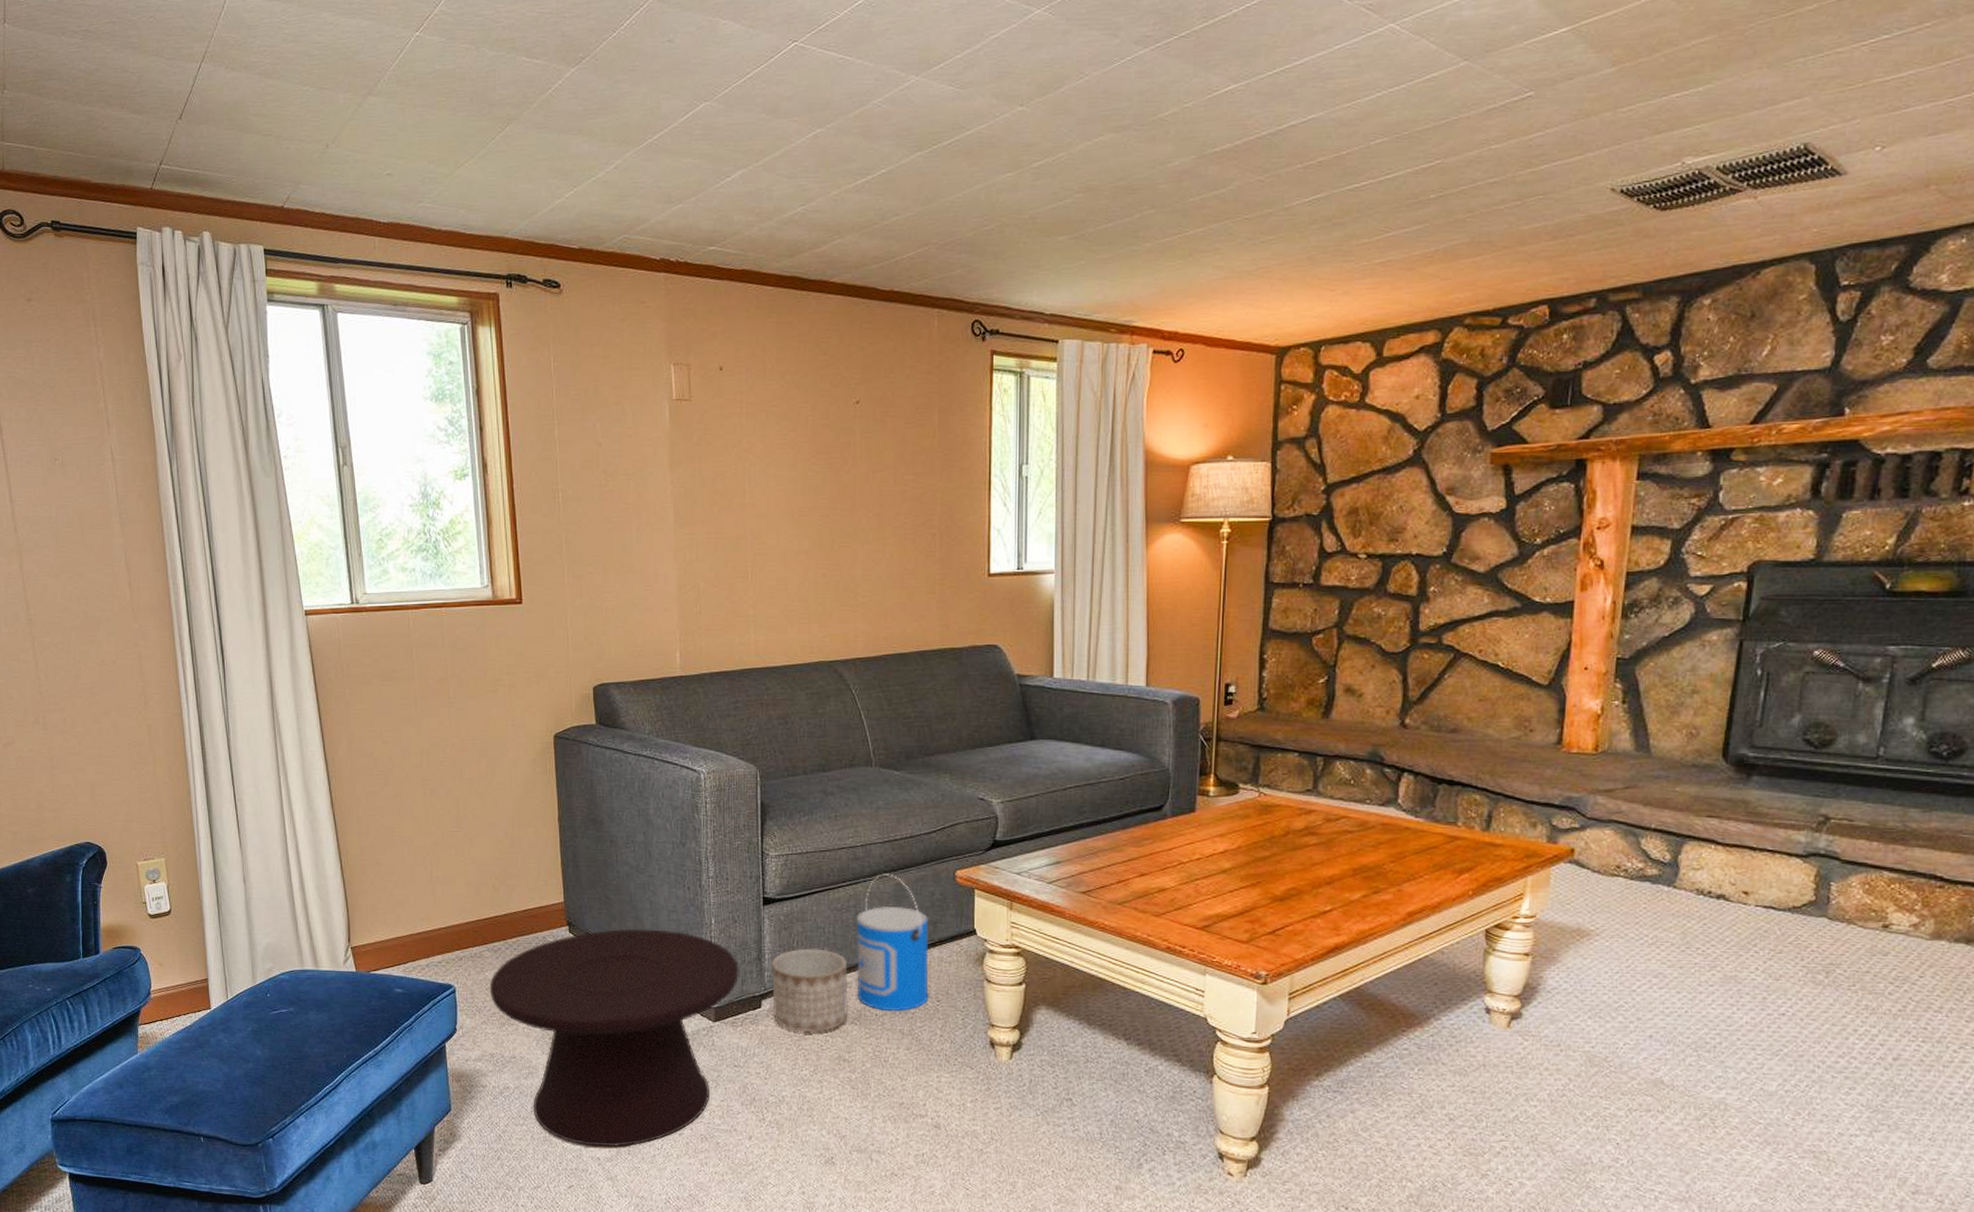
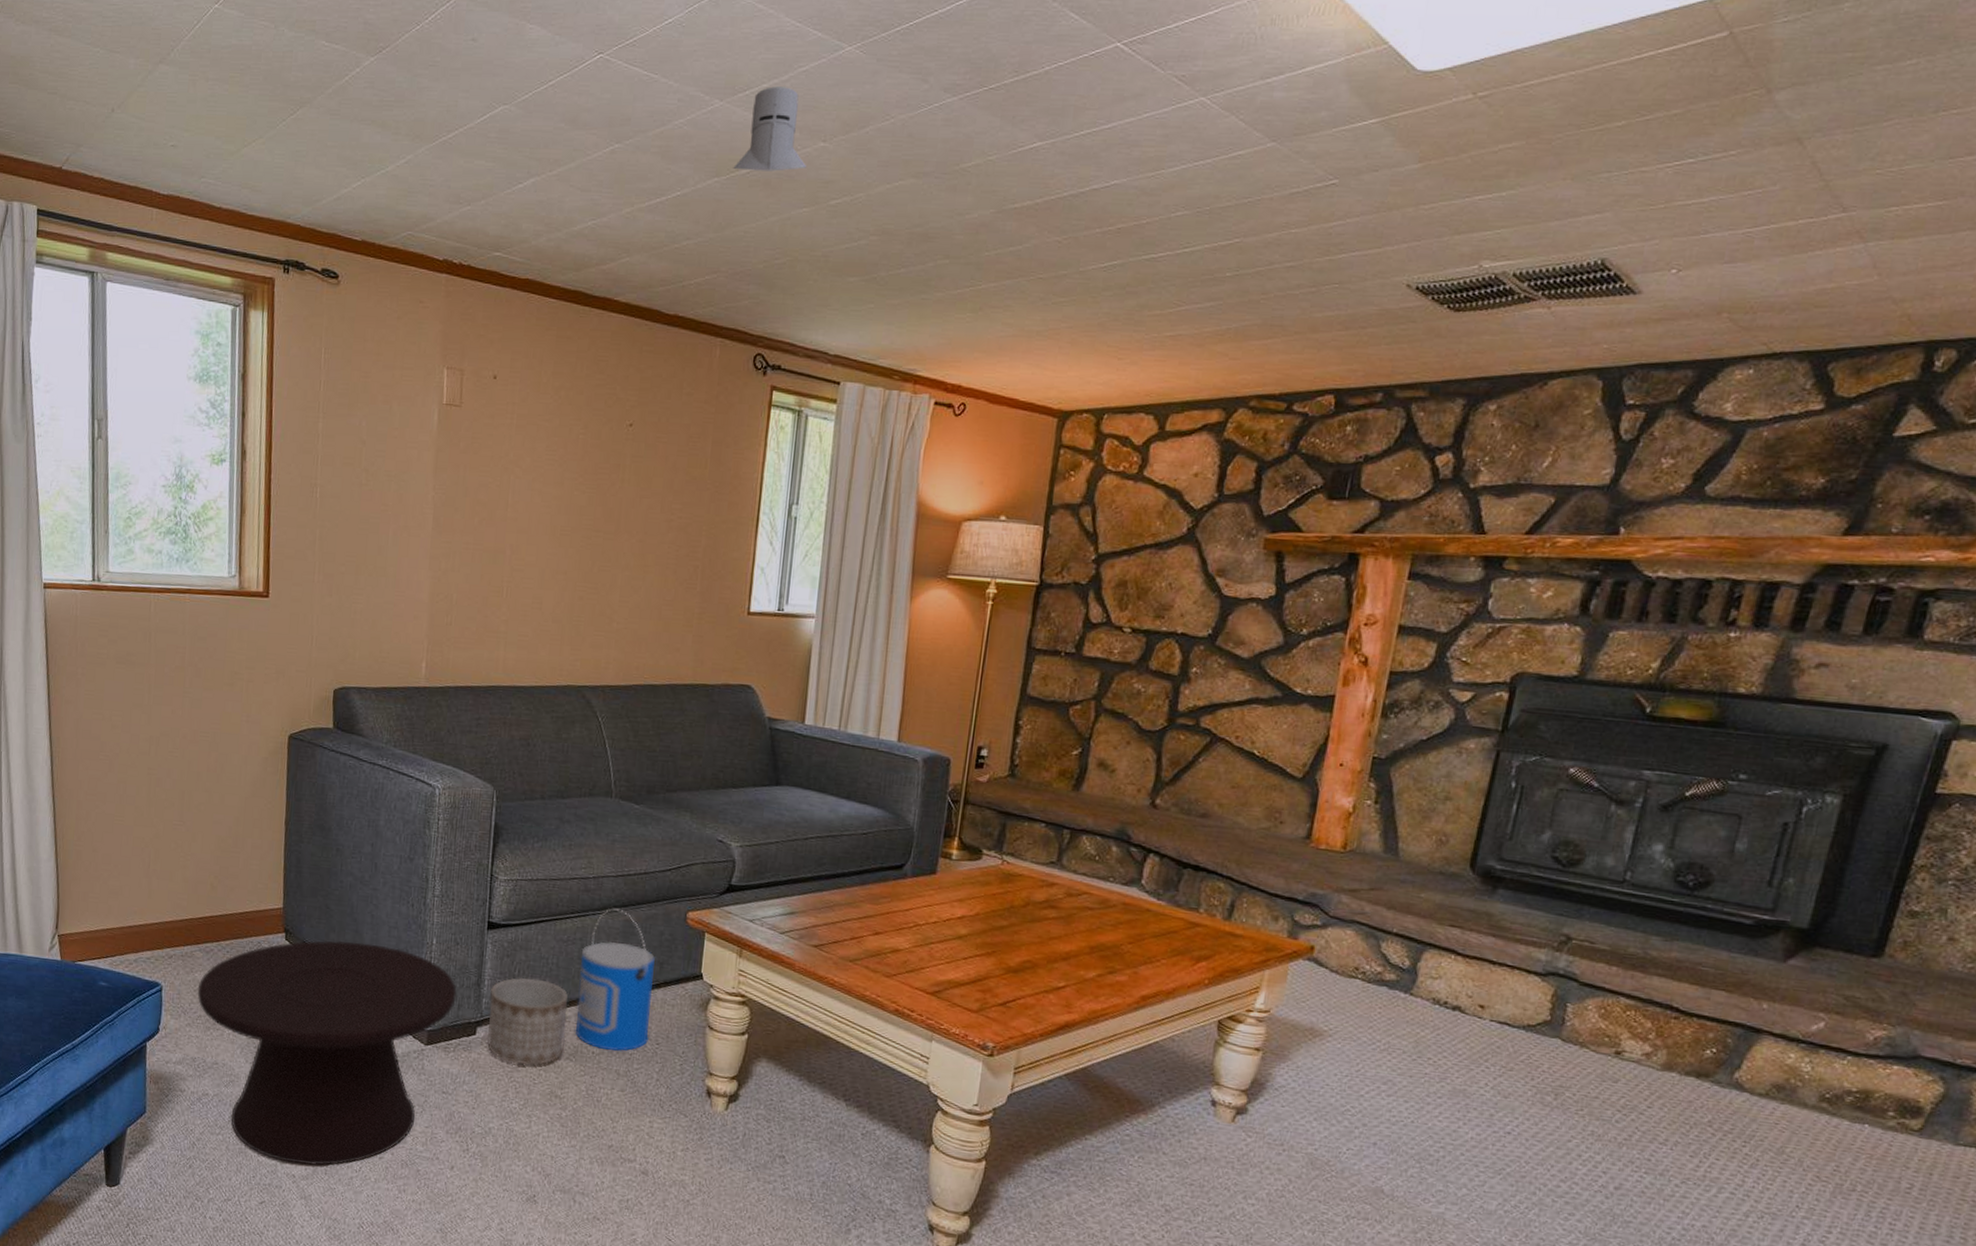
knight helmet: none [935,55,1007,142] -> present [733,86,807,172]

